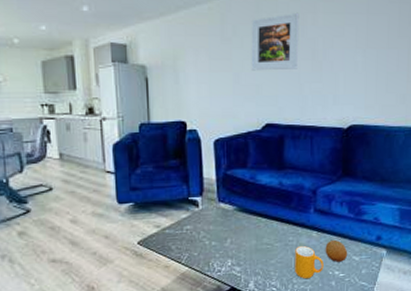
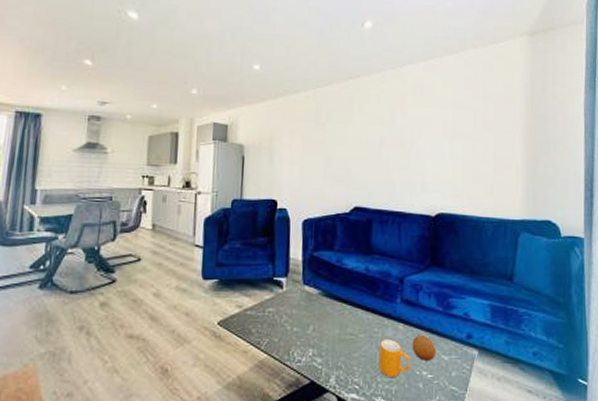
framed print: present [251,12,299,71] -> none [342,104,389,156]

